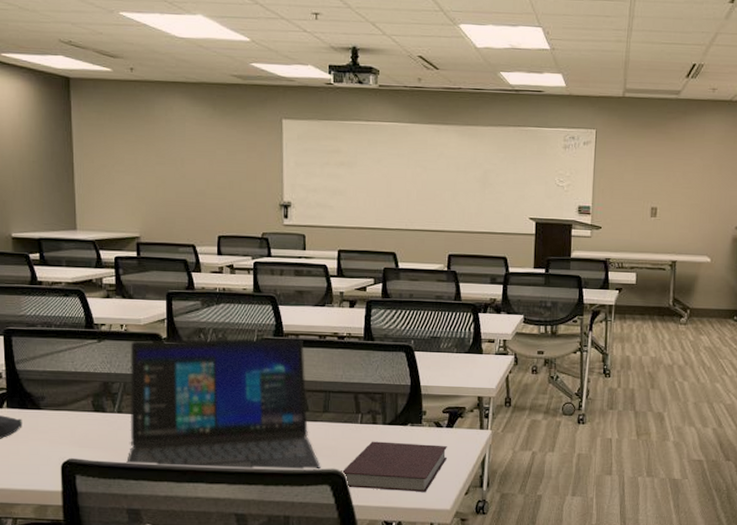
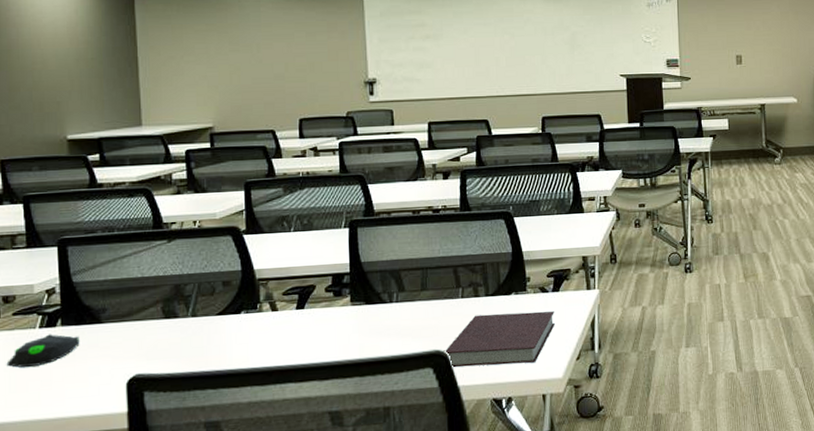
laptop: present [126,337,321,471] -> none [203,216,421,372]

